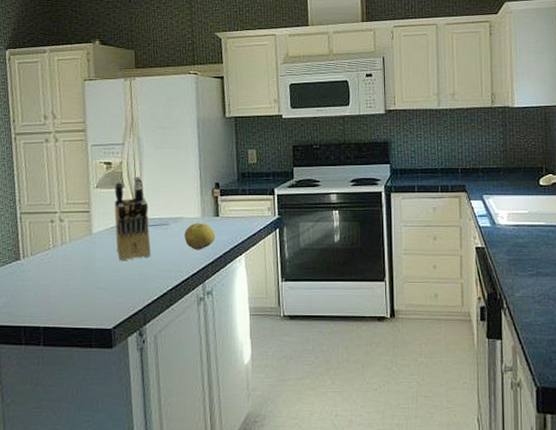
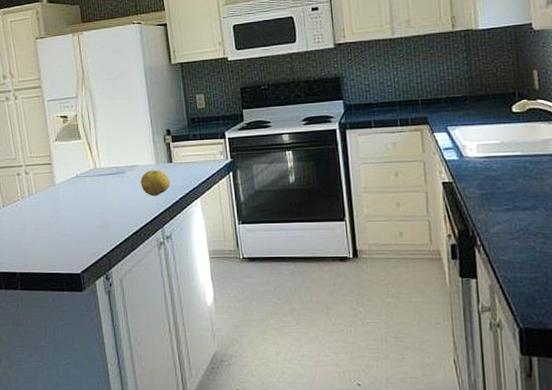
knife block: present [114,176,151,261] -> none [72,127,111,210]

